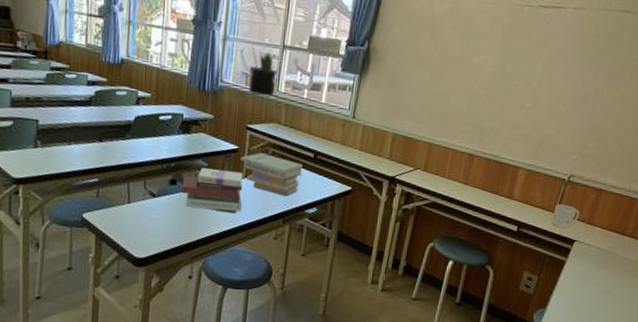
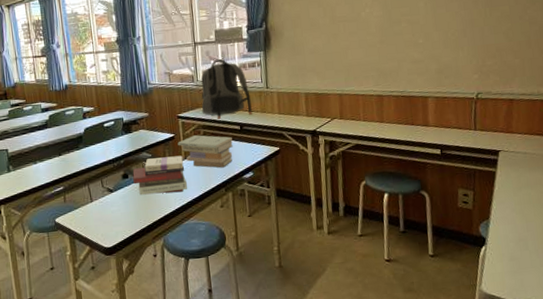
planter: present [248,44,278,97] -> none [168,48,196,88]
backpack: none [275,71,333,144] -> present [200,59,252,120]
mug: present [551,204,580,228] -> none [470,120,497,142]

